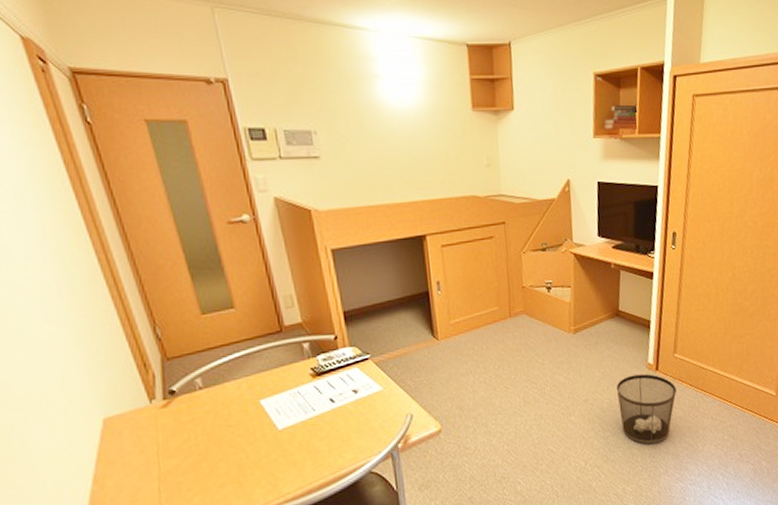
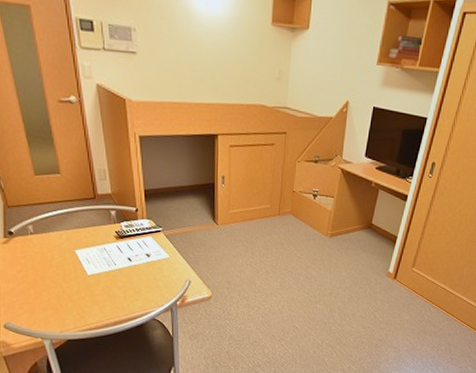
waste bin: present [616,373,677,445] -> none [357,279,409,337]

